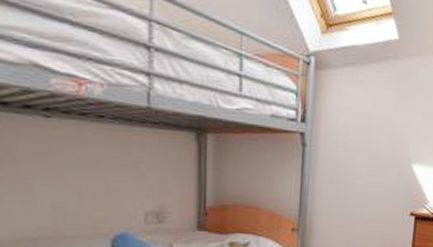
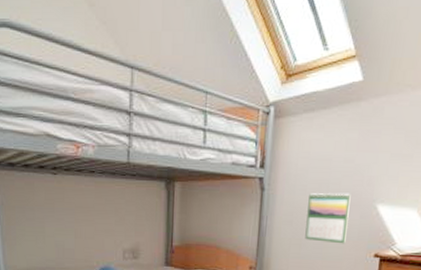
calendar: none [347,150,389,203] -> present [305,192,351,244]

